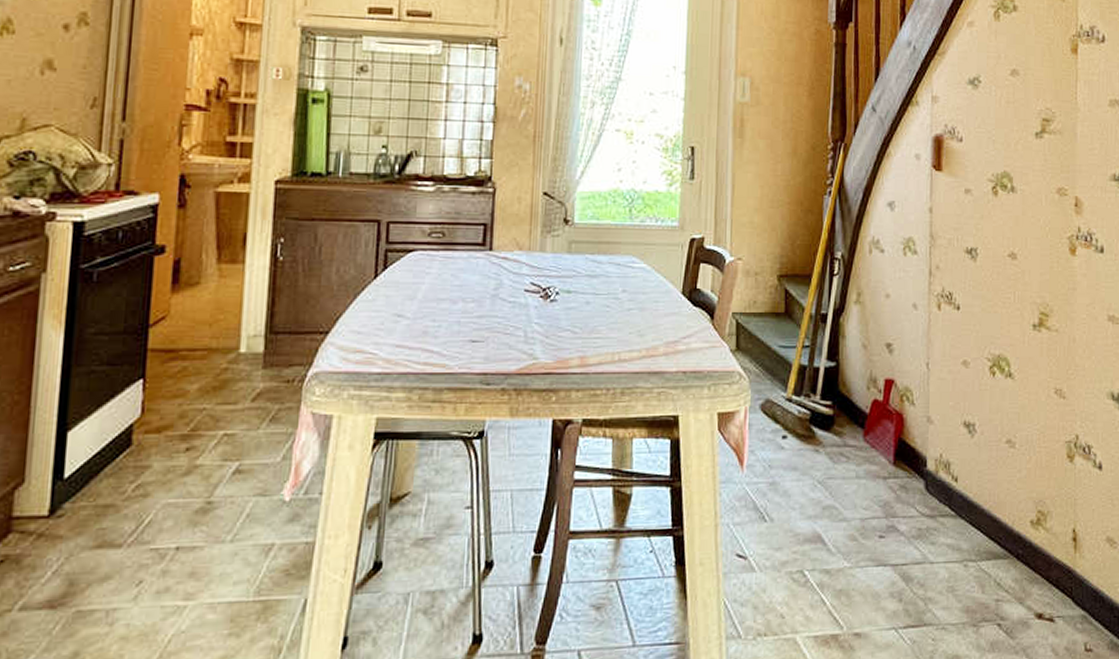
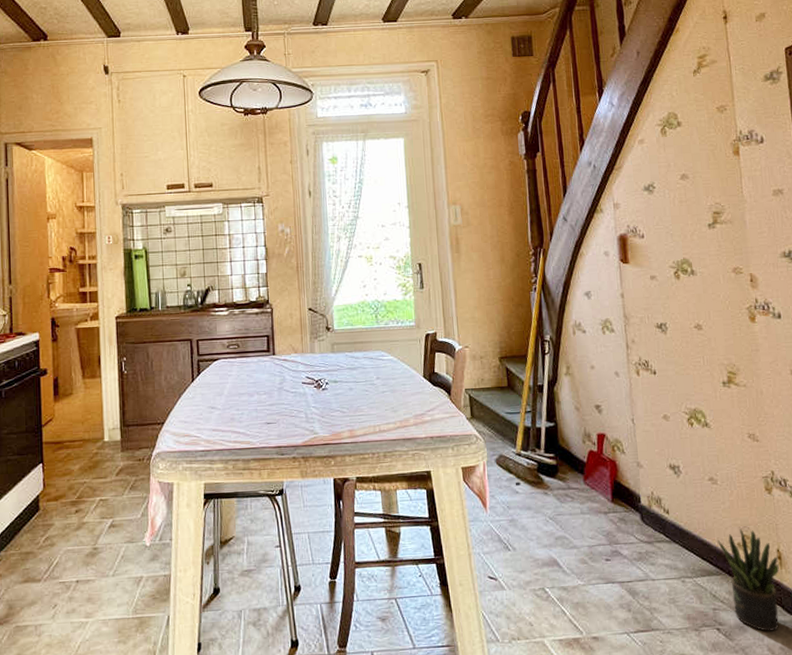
potted plant: none [1009,503,1073,628] -> present [718,529,780,631]

